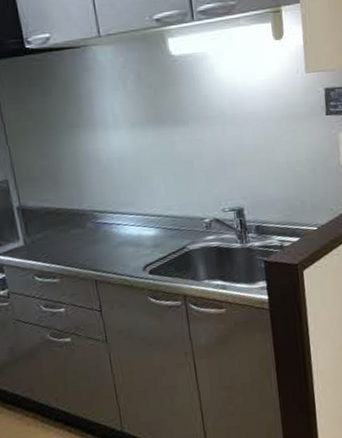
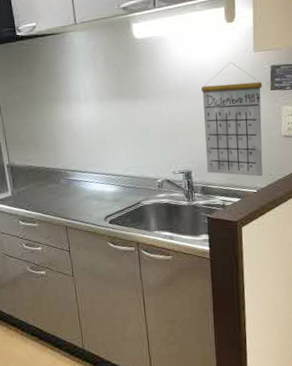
calendar: none [249,83,323,212] -> present [200,61,263,177]

